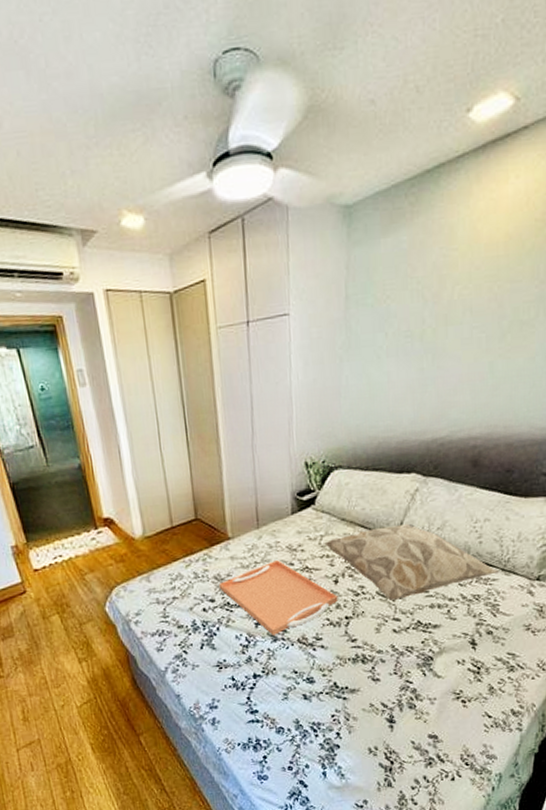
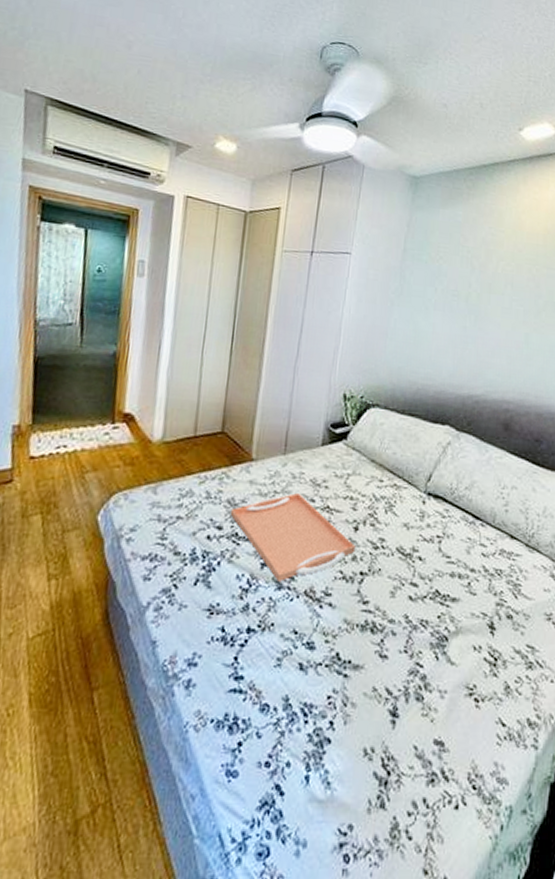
decorative pillow: present [324,523,500,601] -> none [350,476,524,562]

